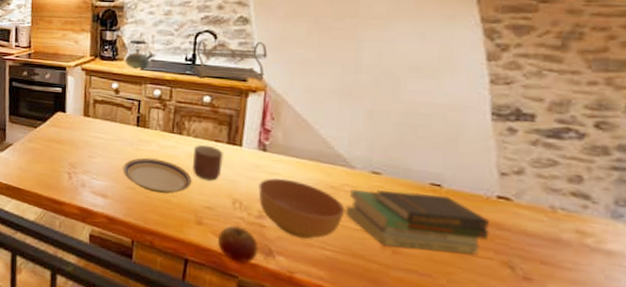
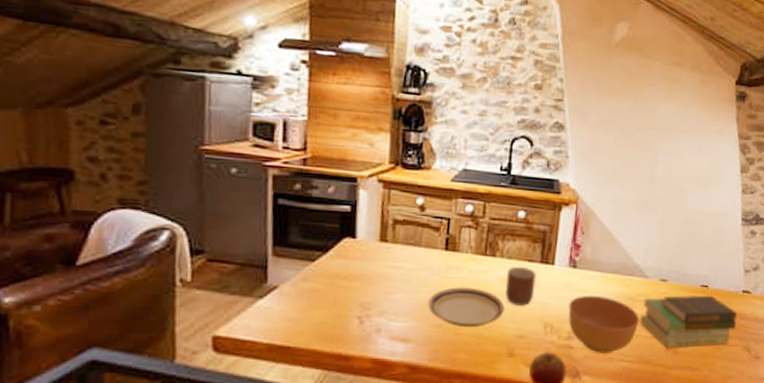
kettle: present [125,40,155,69] -> none [433,144,468,180]
dish rack: present [193,39,268,81] -> none [508,146,580,194]

